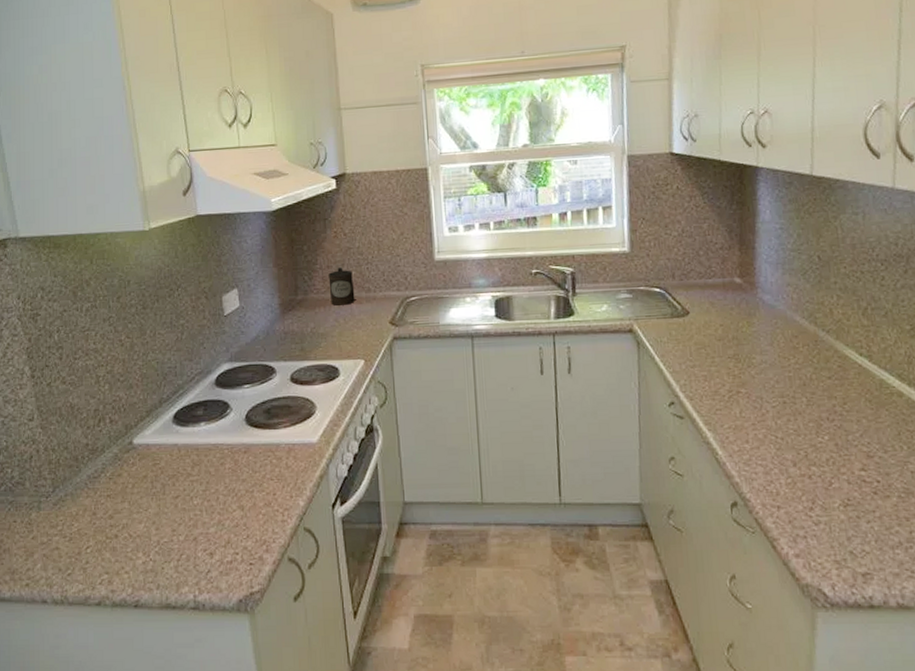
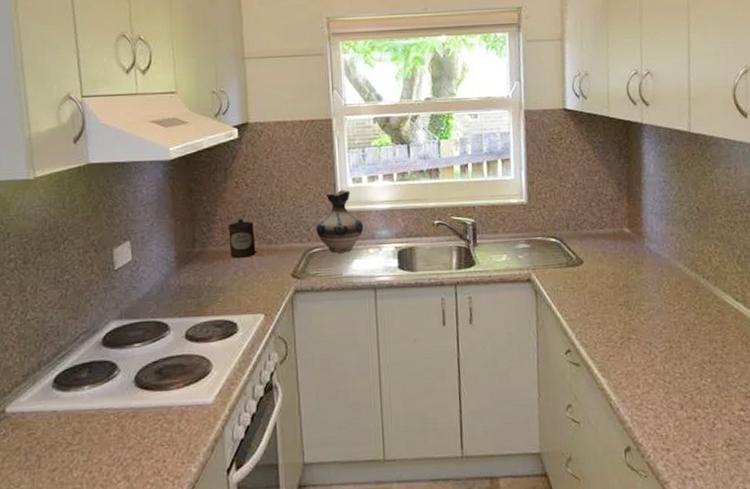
ceramic jug: none [413,239,461,302] -> present [316,190,364,253]

